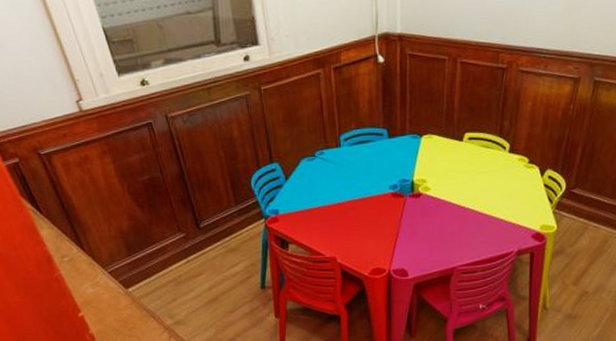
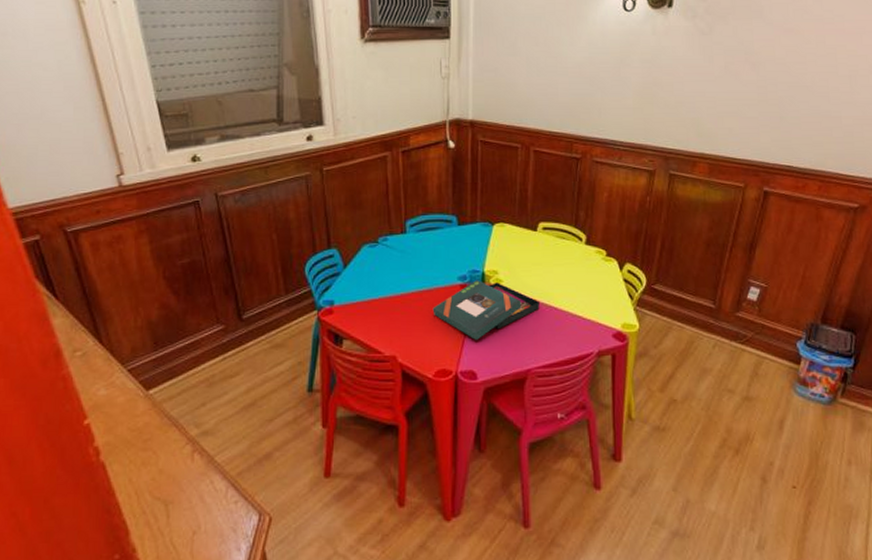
board game: none [367,188,465,242] -> present [432,280,540,340]

